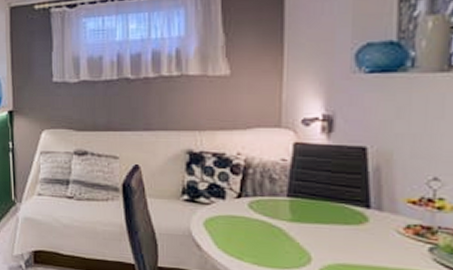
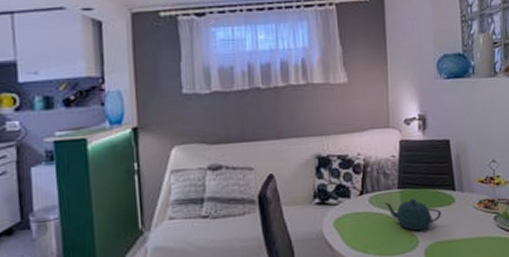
teapot: none [267,209,348,247] -> present [384,198,442,231]

